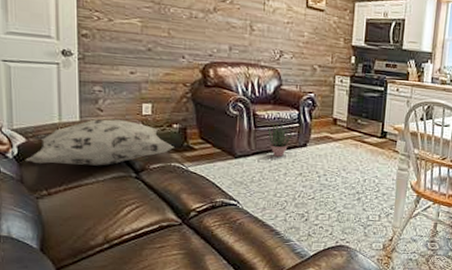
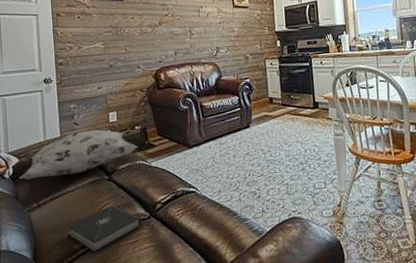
book: none [82,205,172,252] -> present [66,204,142,252]
potted plant: present [268,124,293,158] -> none [214,111,236,142]

